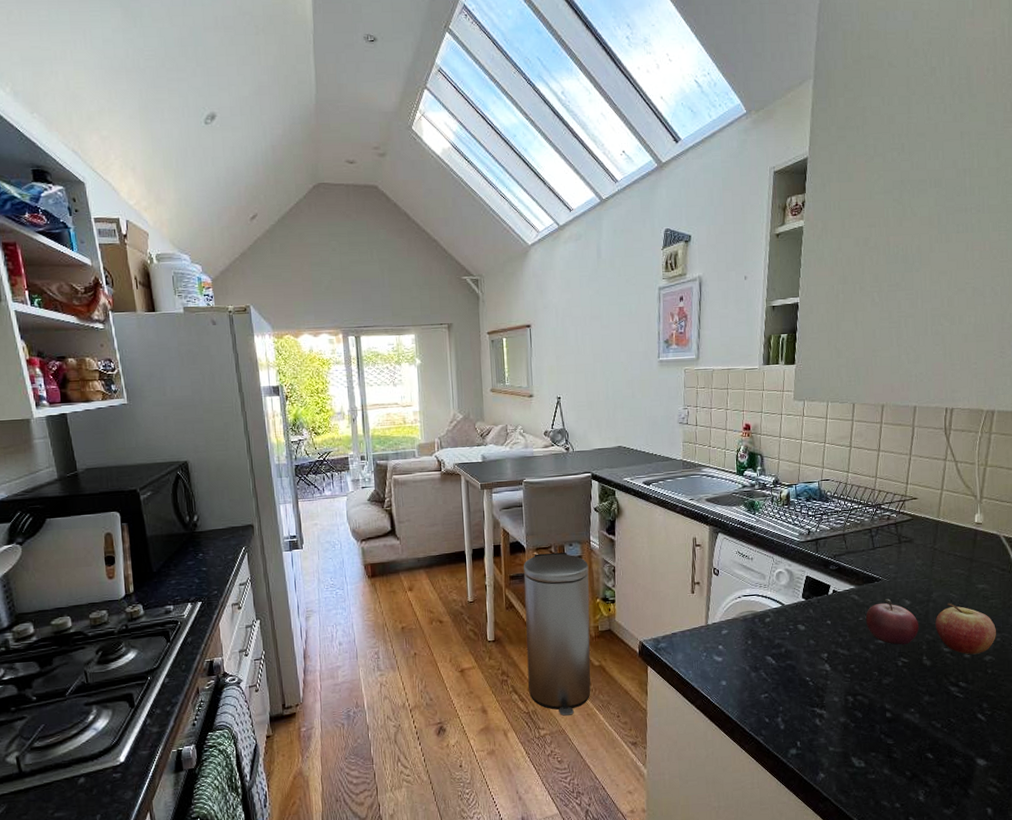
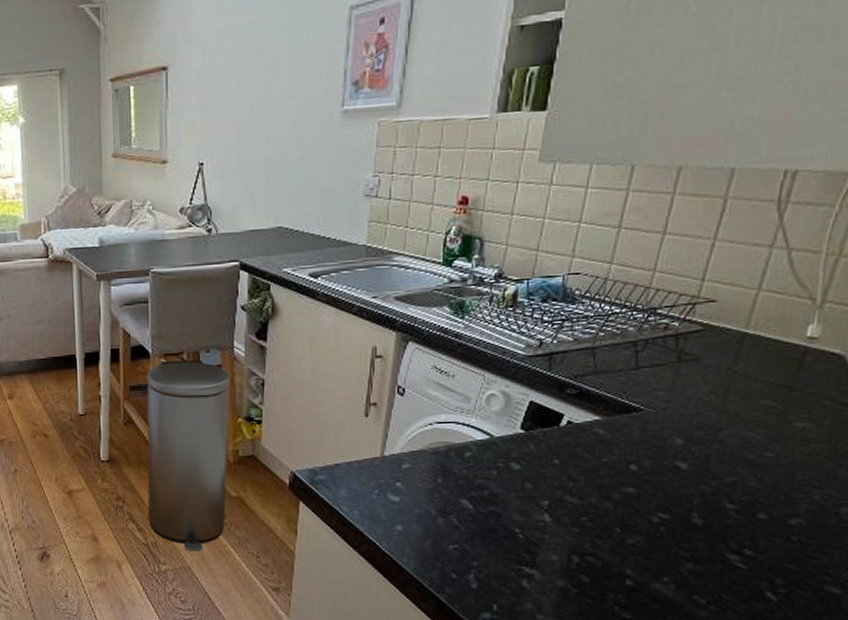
fruit: present [865,599,919,645] -> none [611,435,693,497]
fruit: present [935,603,996,655] -> none [718,445,816,515]

